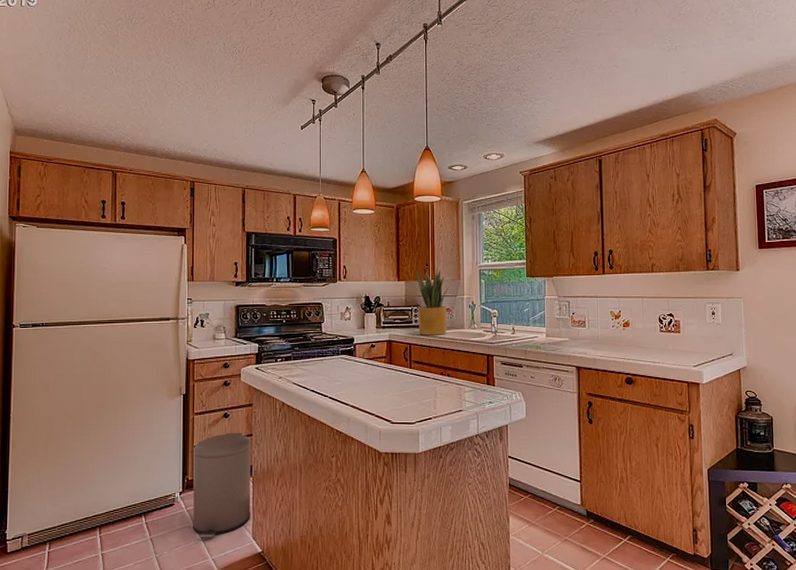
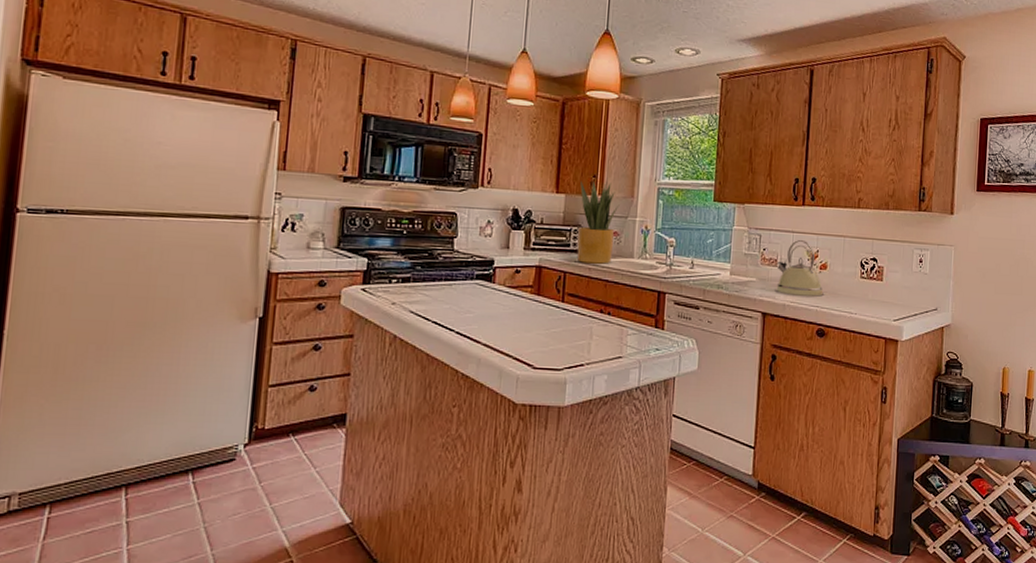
pedal bin: present [193,432,251,538] -> none [259,369,348,504]
kettle: none [585,303,629,351] -> present [776,240,824,298]

